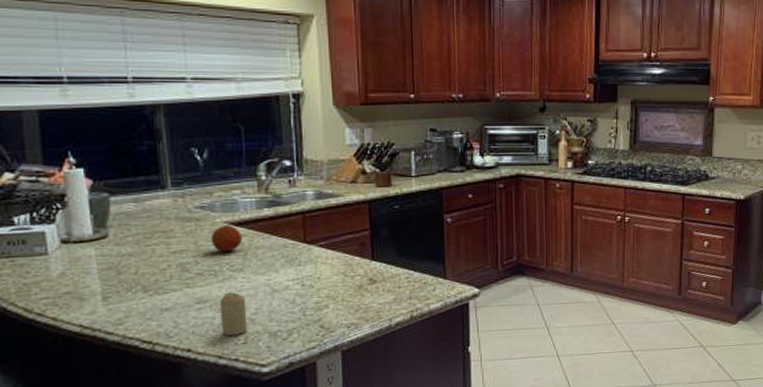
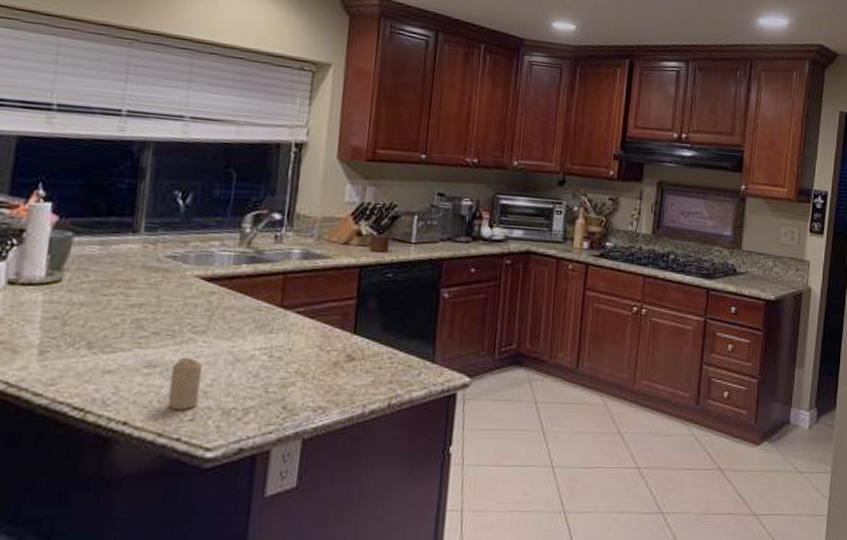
fruit: present [210,225,242,252] -> none [175,279,212,311]

